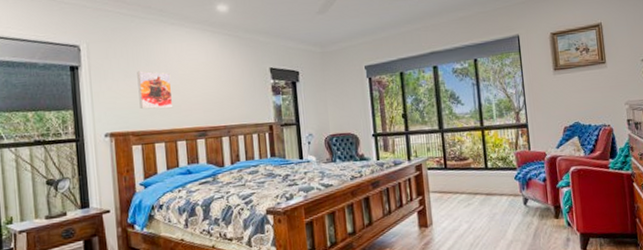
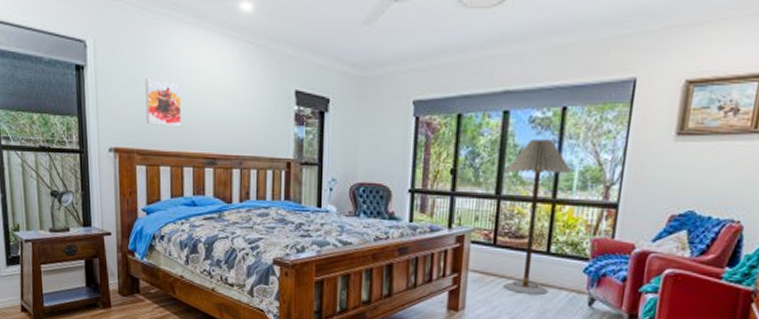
floor lamp: none [442,83,493,204] -> present [503,138,573,294]

